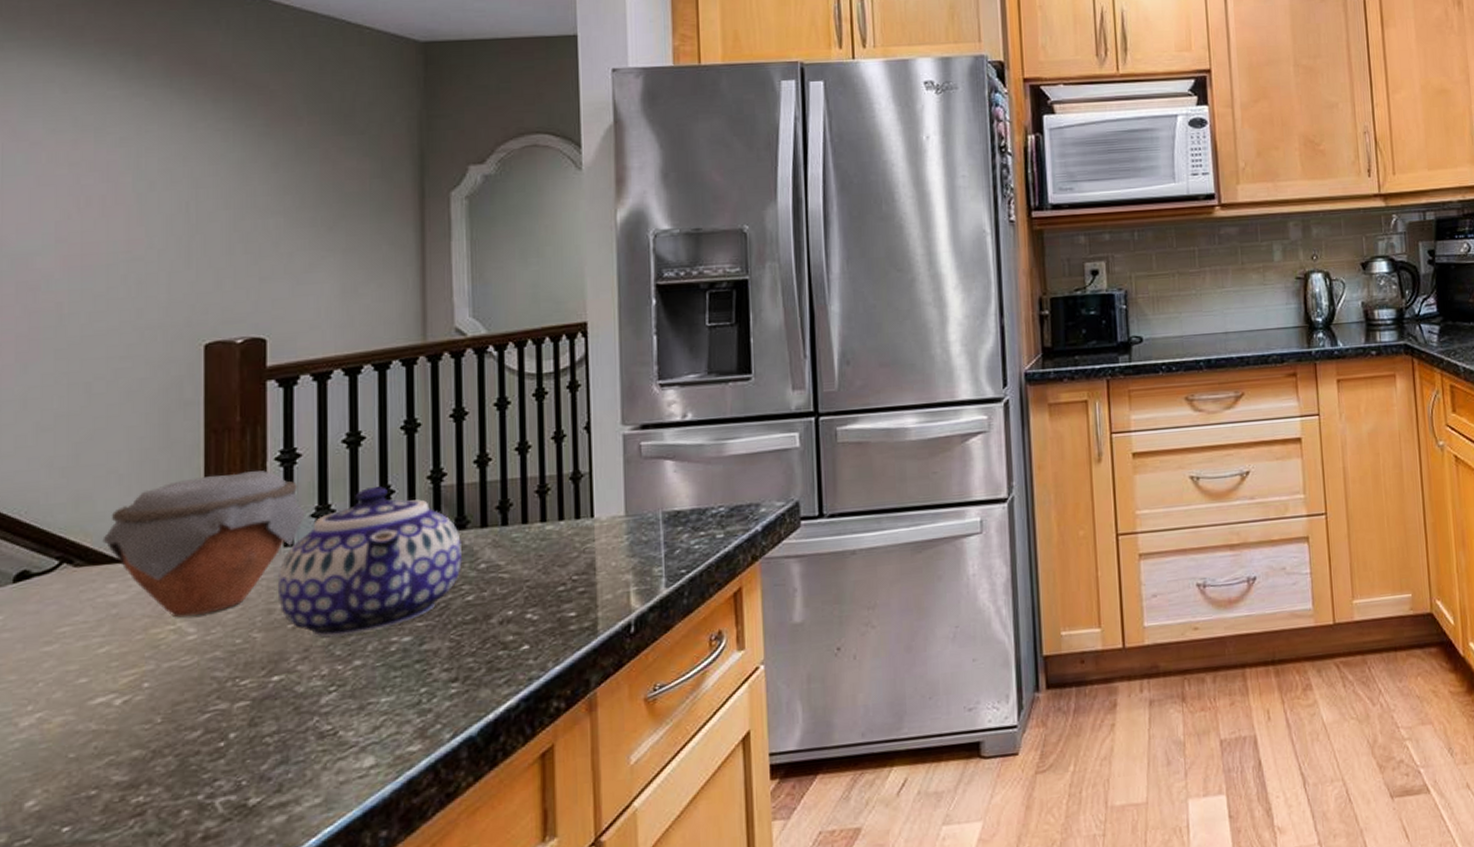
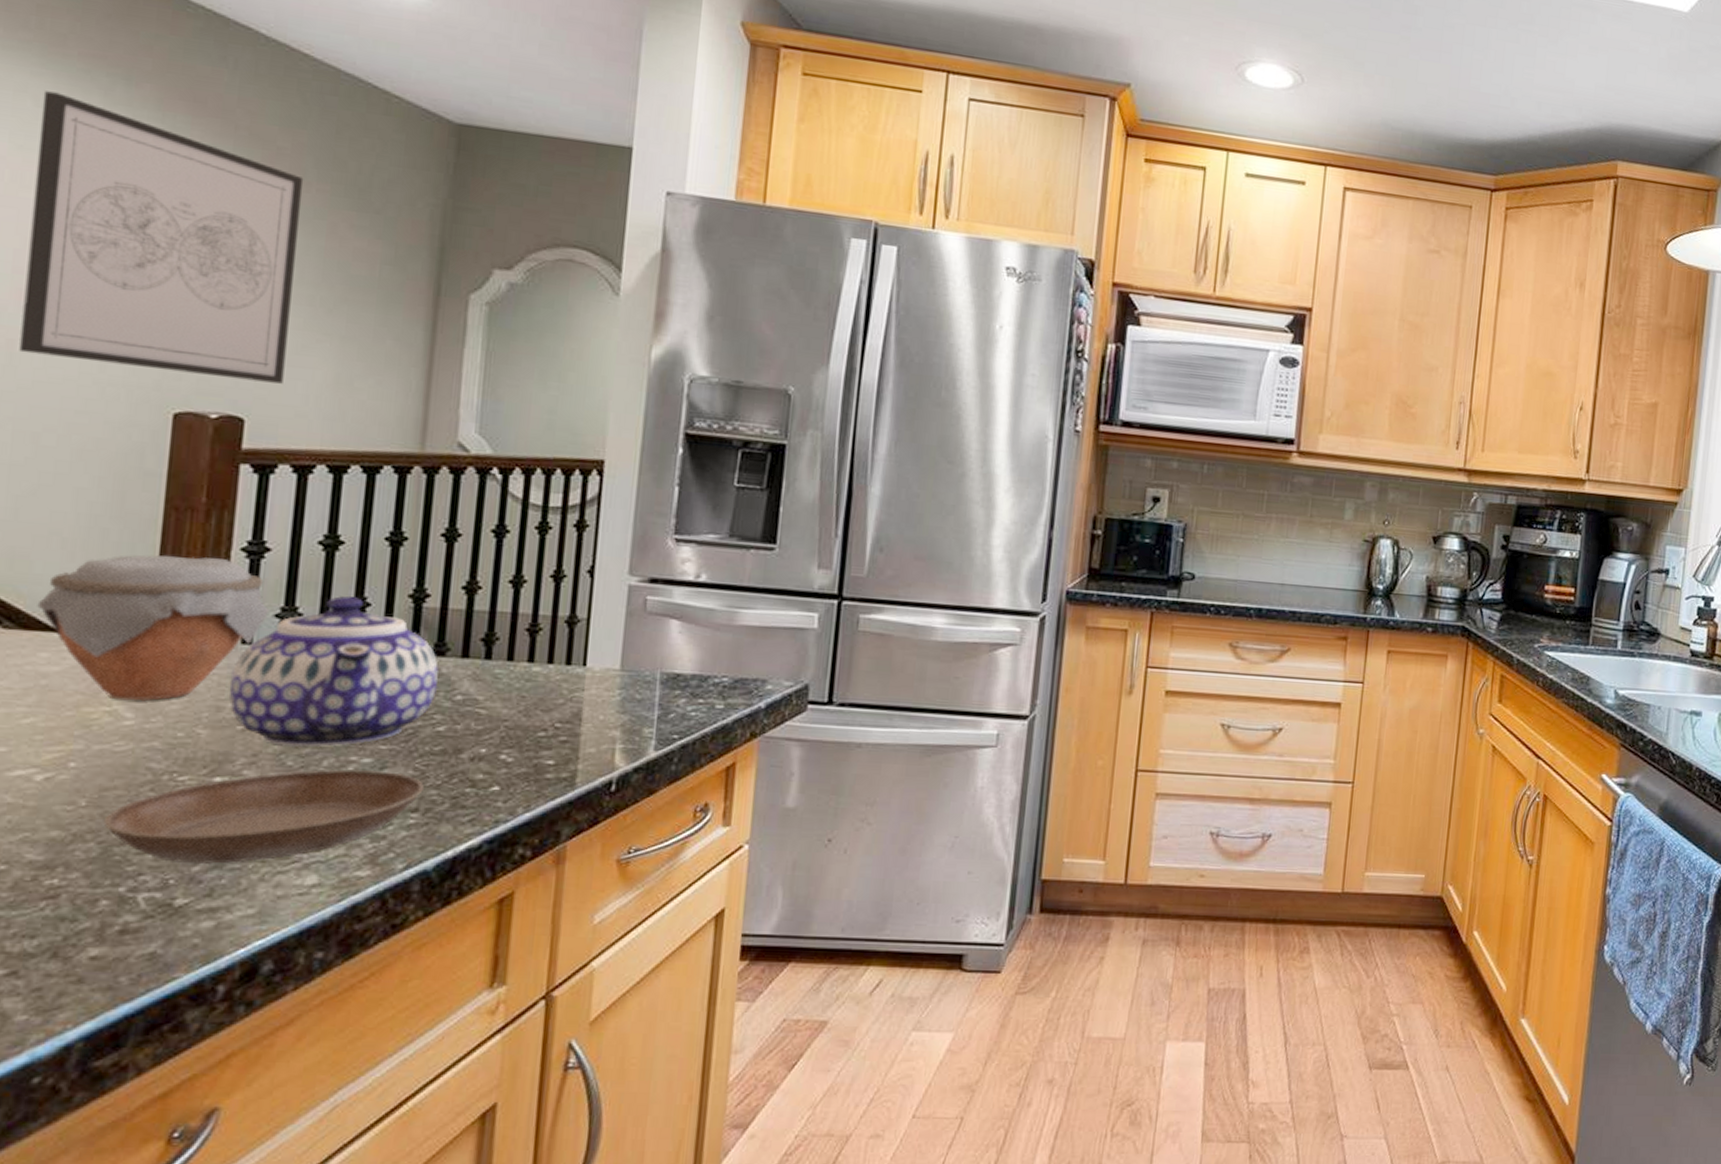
wall art: none [67,77,297,313] -> present [19,91,304,384]
saucer: none [178,646,461,764] -> present [103,770,424,864]

